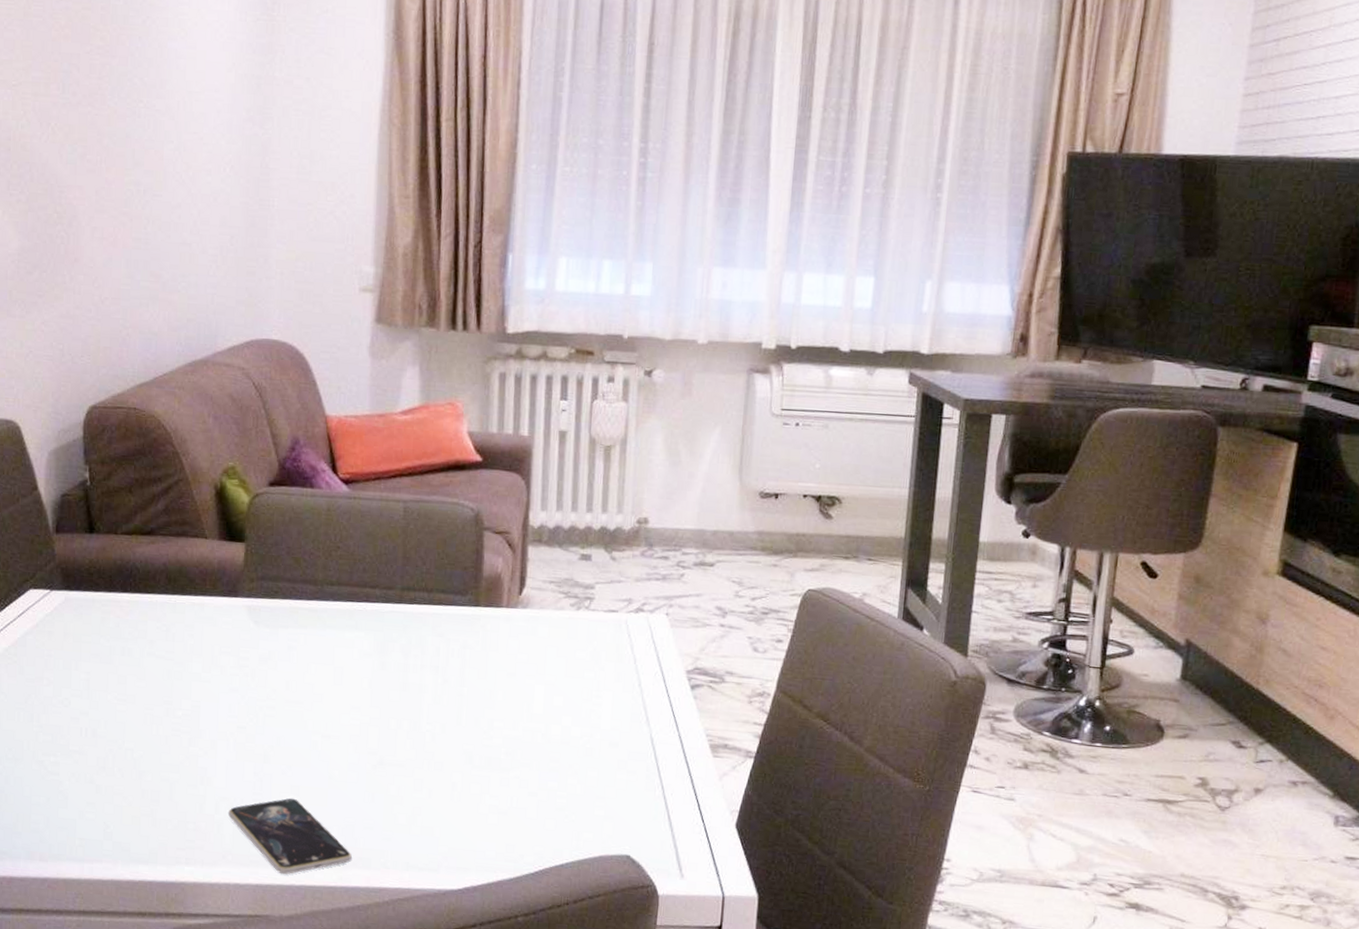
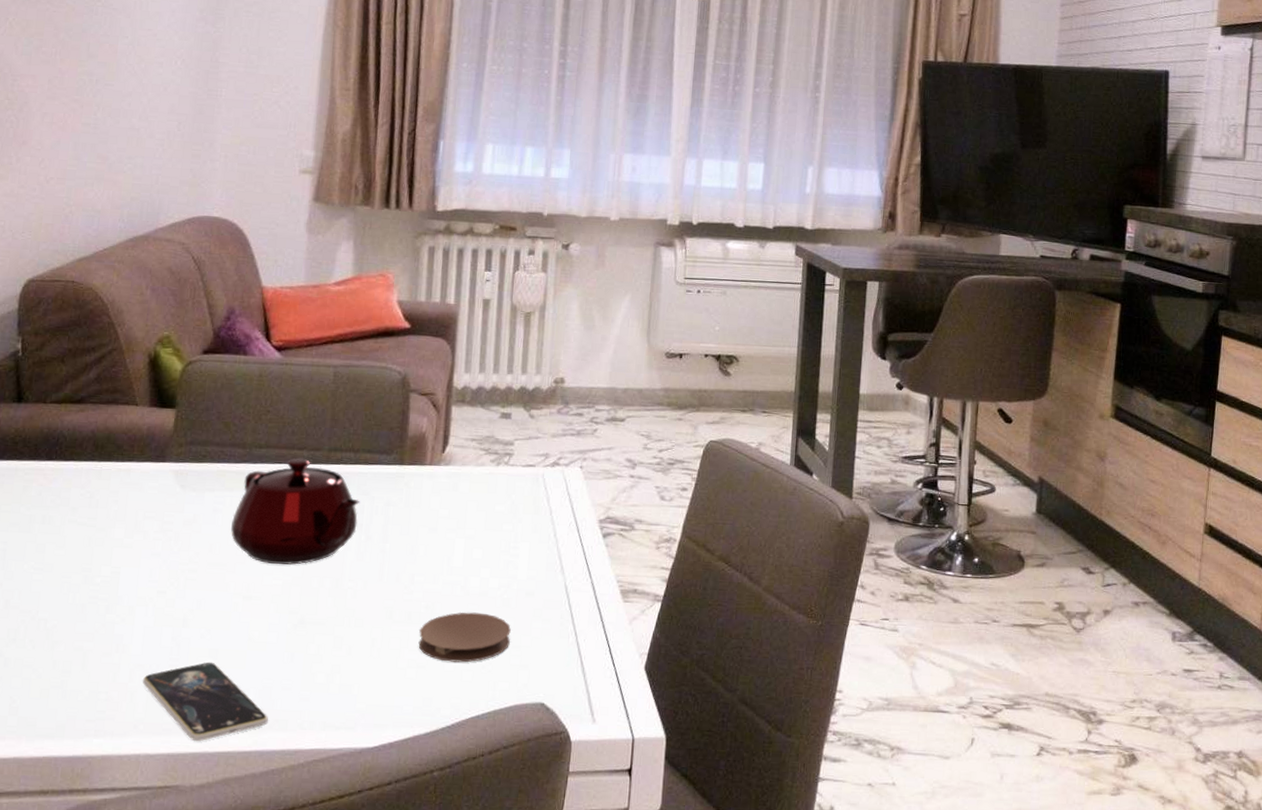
teapot: none [306,596,436,705] -> present [231,458,360,565]
coaster: none [499,760,594,811] -> present [418,612,511,663]

